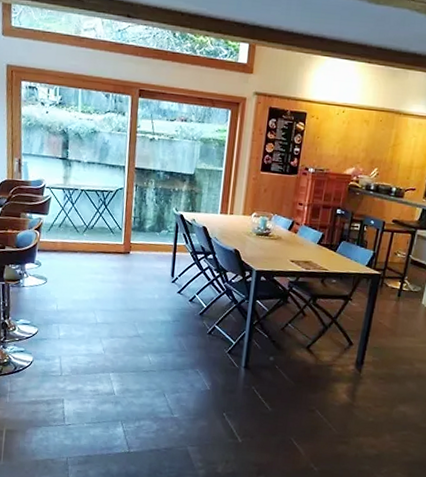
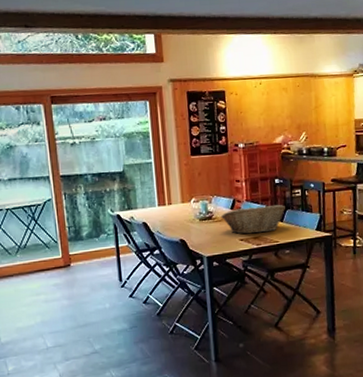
fruit basket: none [278,231,341,259] -> present [221,204,285,234]

